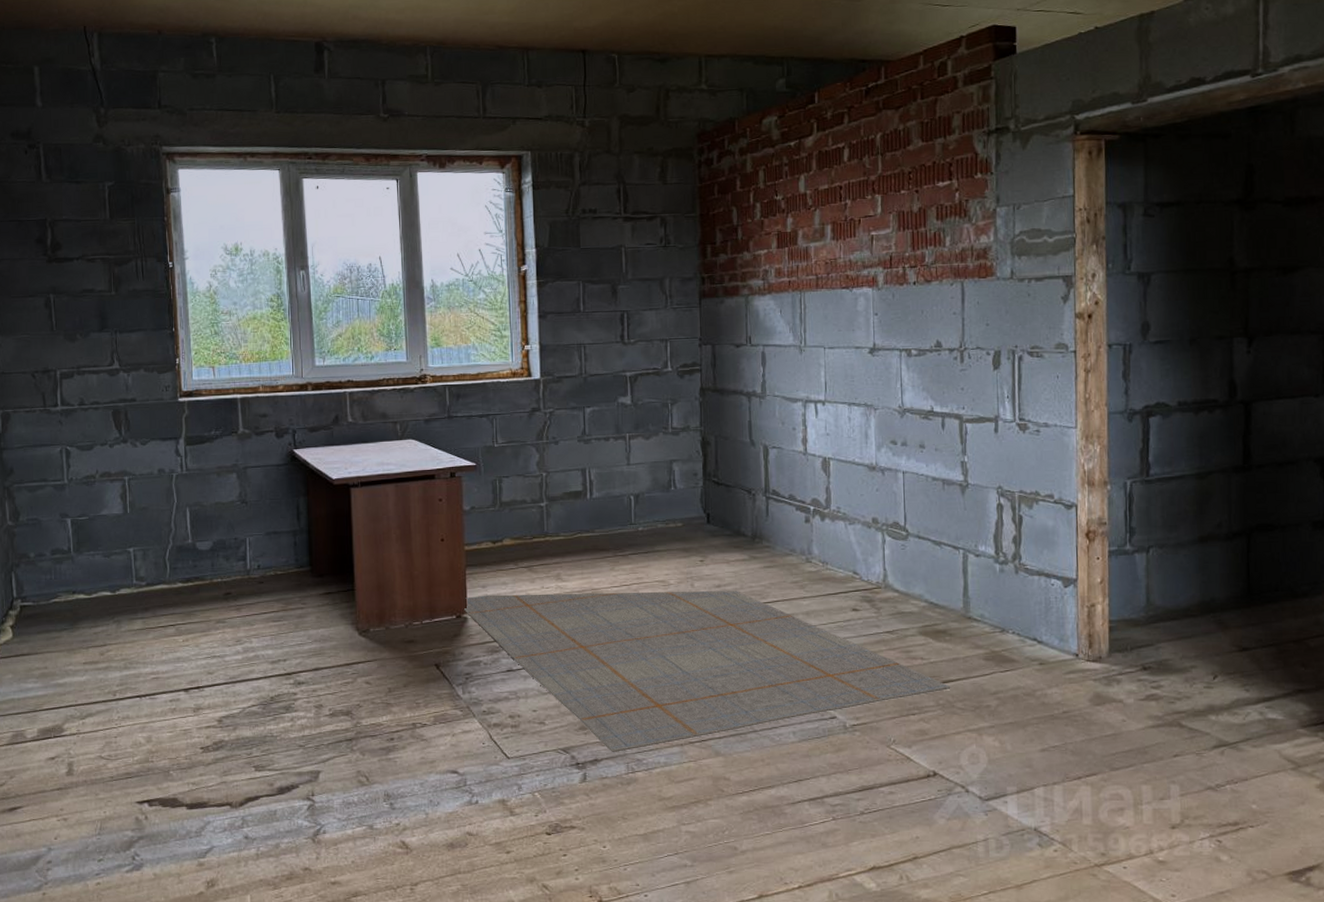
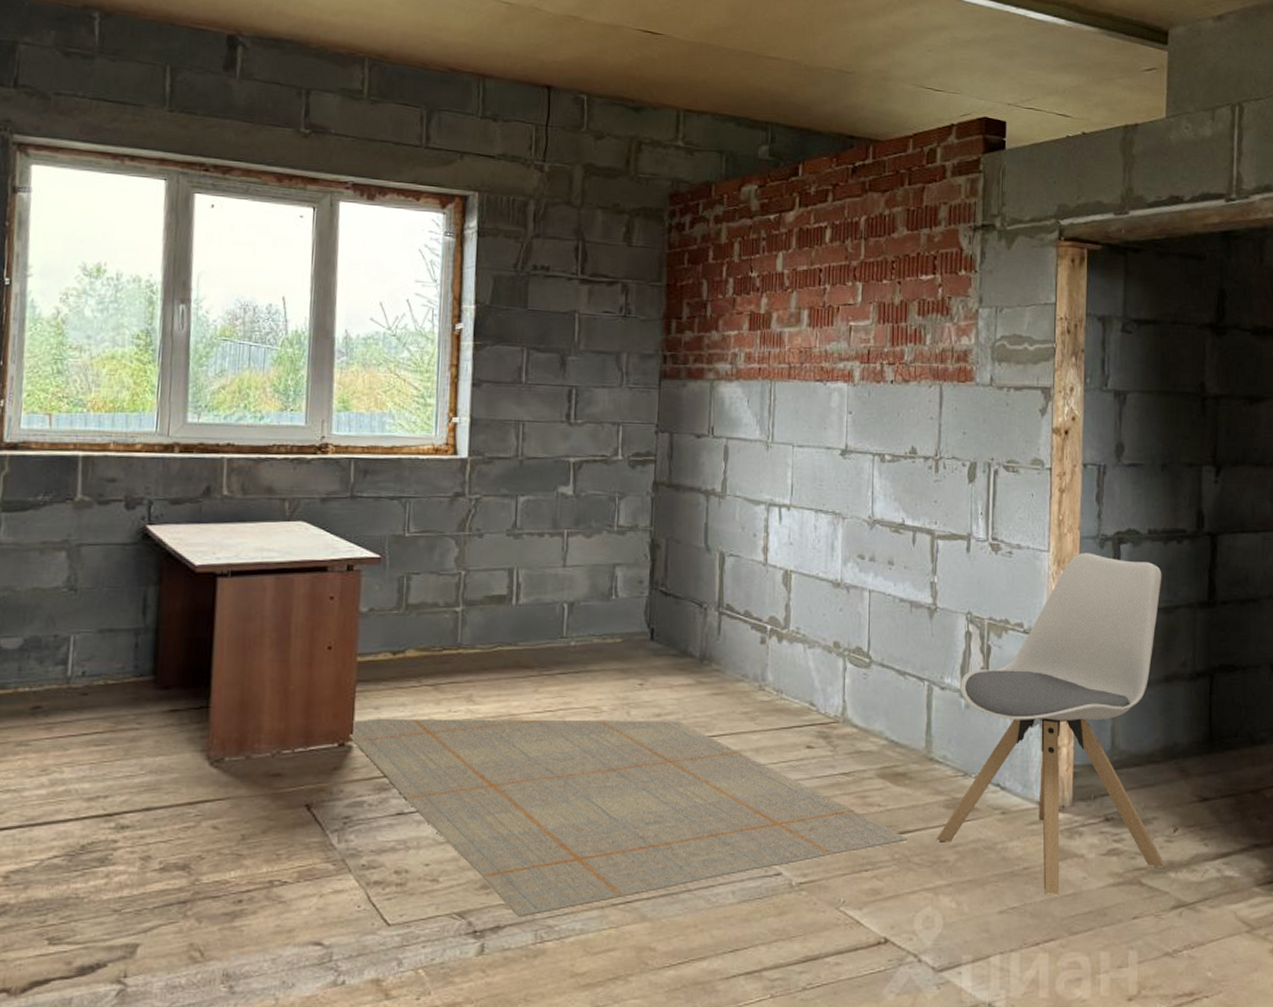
chair: none [977,427,1204,736] -> present [936,552,1164,896]

